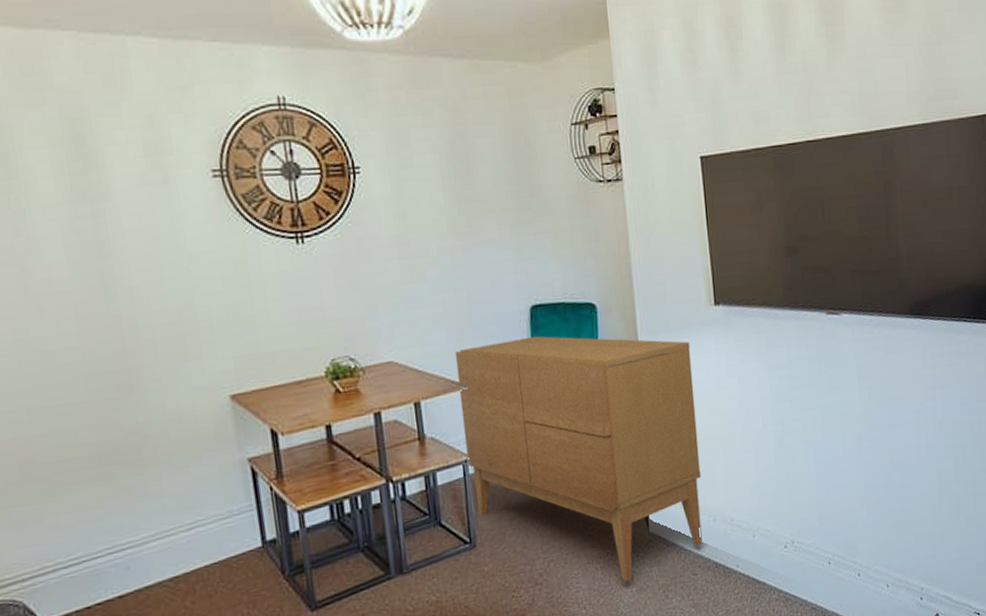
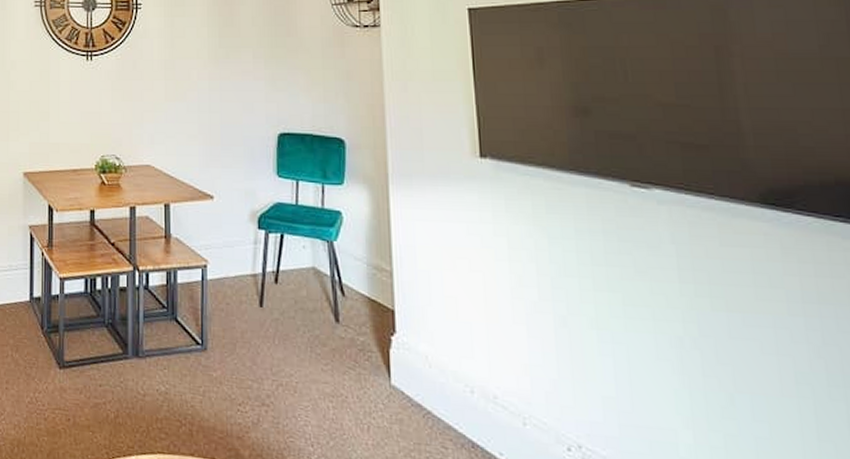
sideboard: present [454,336,703,582] -> none [204,161,457,431]

